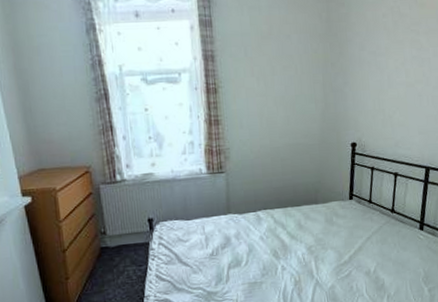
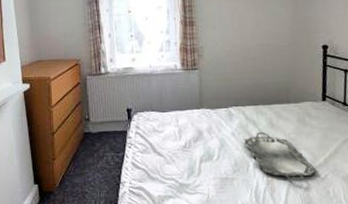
serving tray: none [273,234,342,280] -> present [244,131,317,181]

